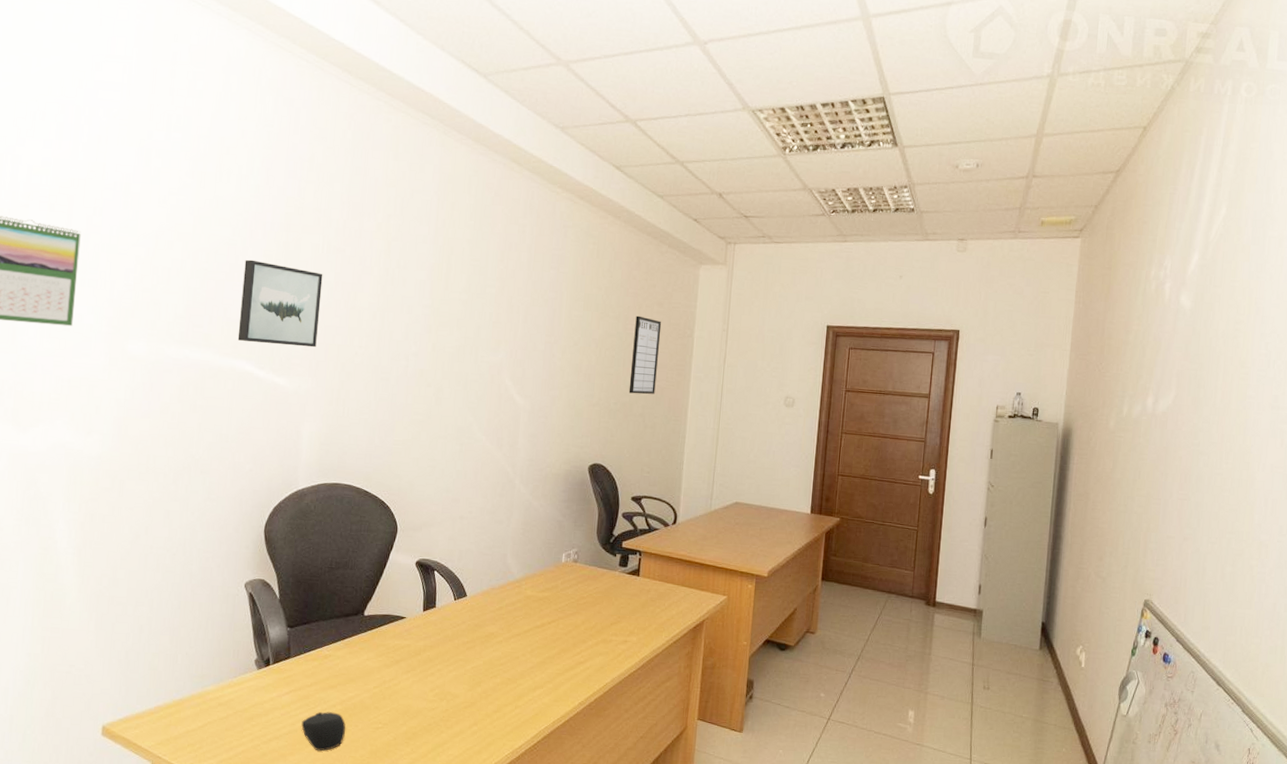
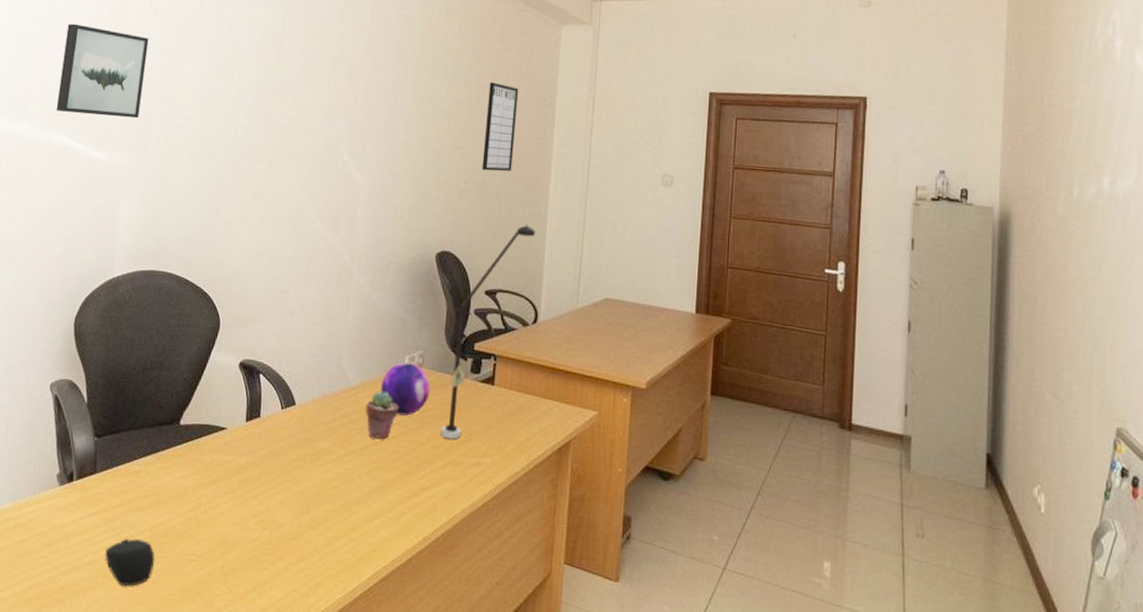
potted succulent: none [528,583,557,624] -> present [365,390,399,440]
decorative orb: none [541,559,584,603] -> present [380,362,430,416]
desk lamp: none [593,440,676,622] -> present [440,224,536,439]

